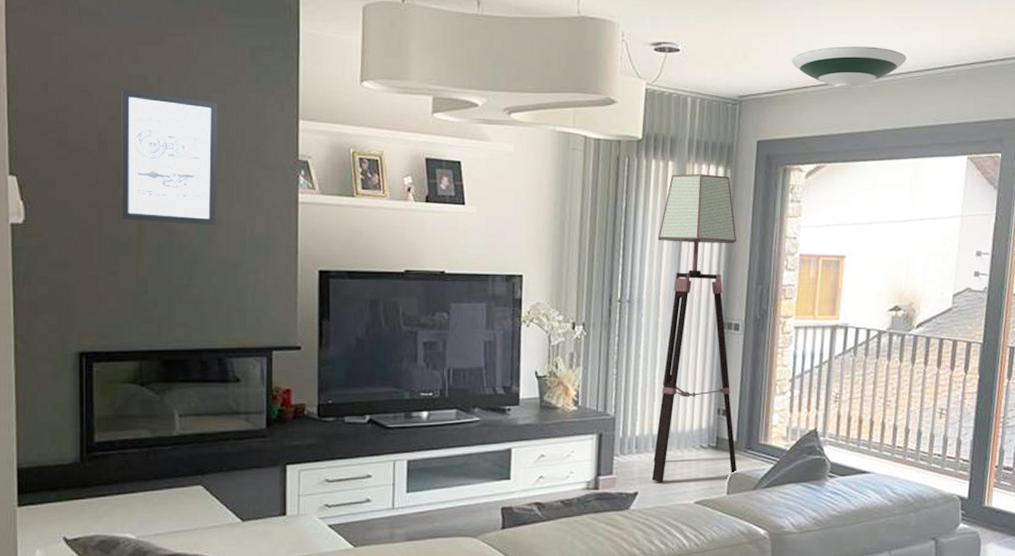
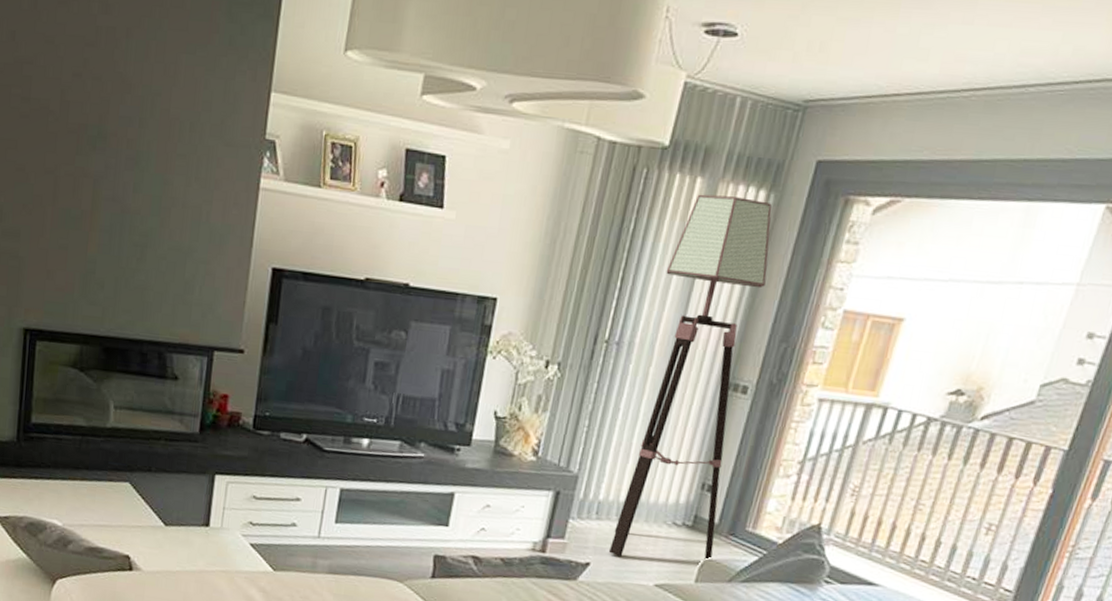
wall art: present [120,89,218,226] -> none [75,43,186,206]
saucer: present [791,46,907,90] -> none [885,42,1050,103]

